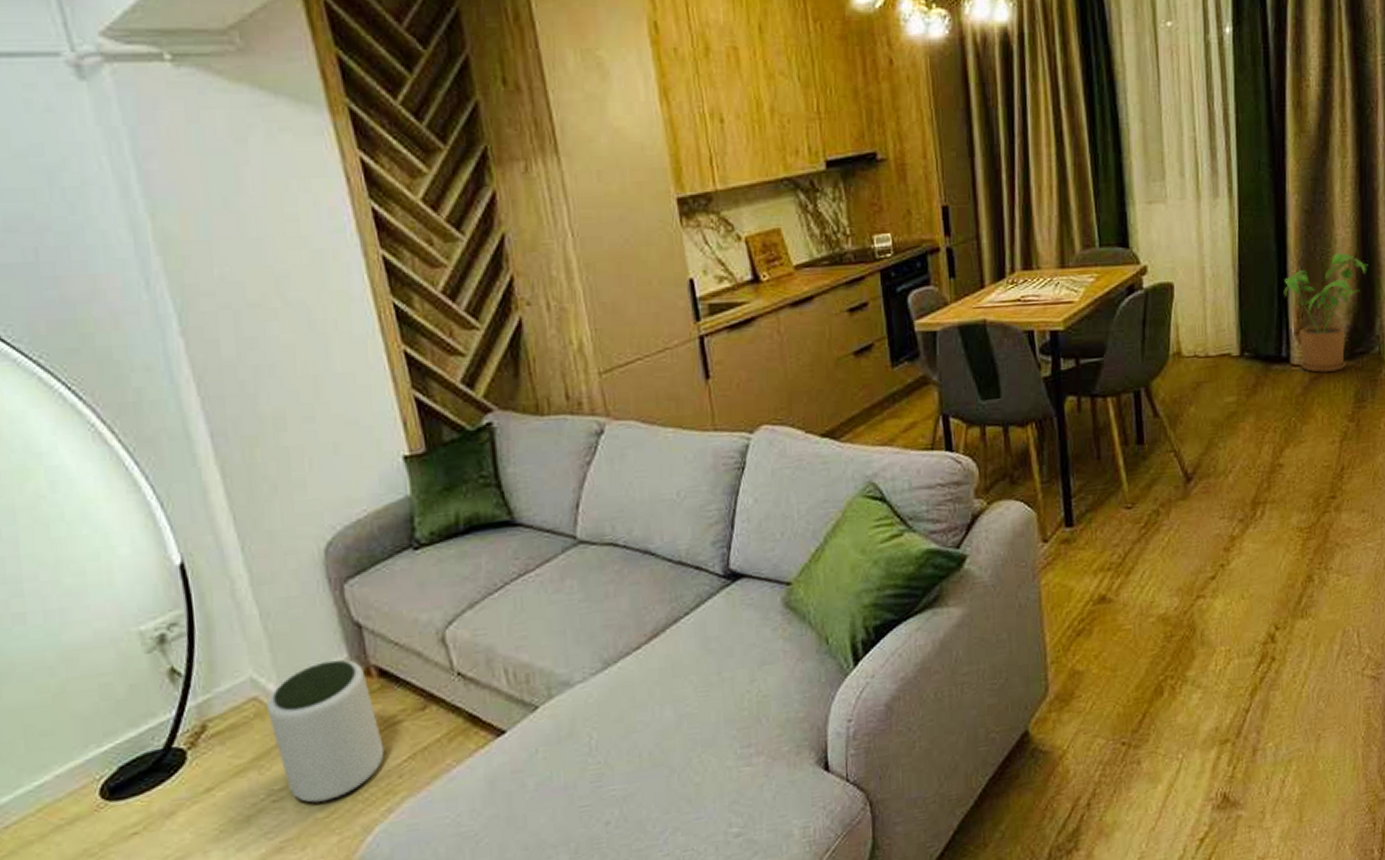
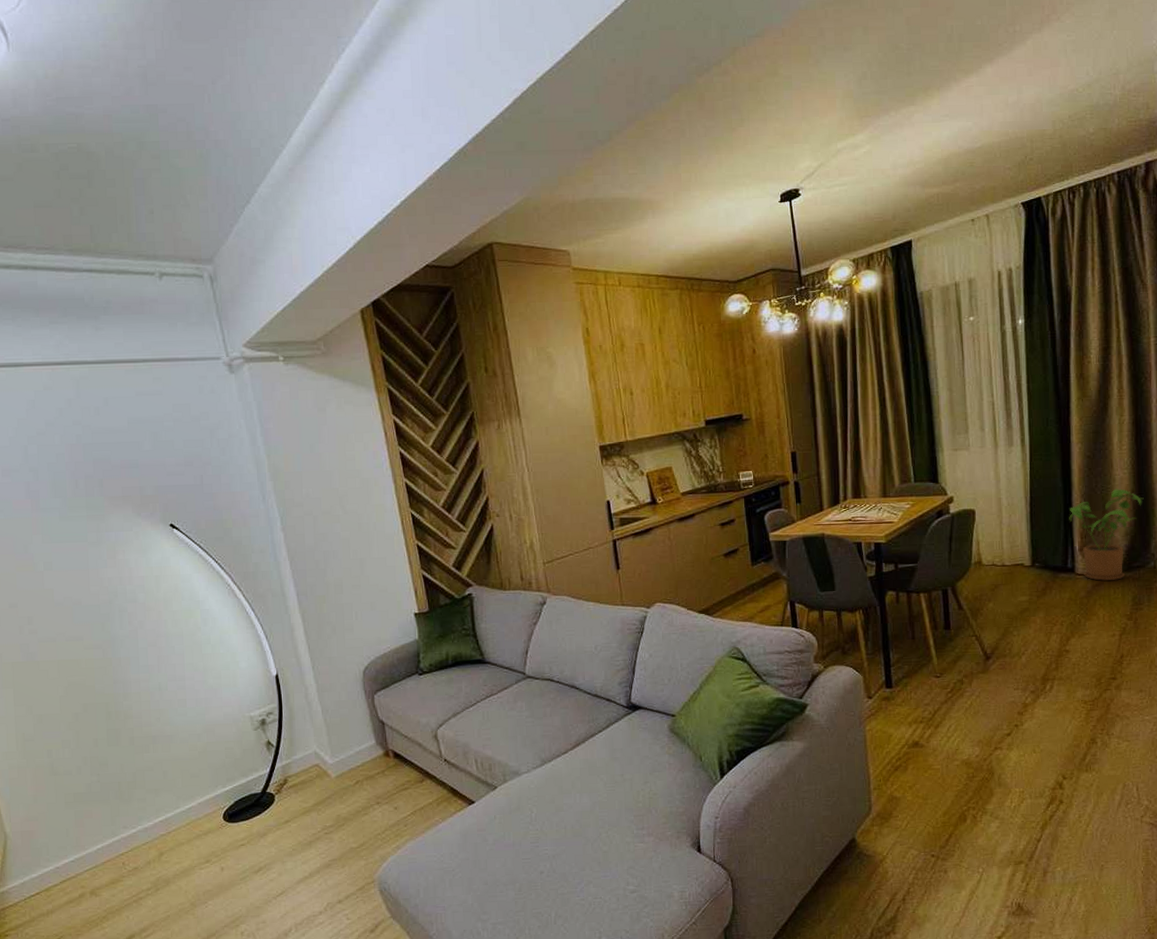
plant pot: present [266,660,384,803] -> none [323,744,396,837]

